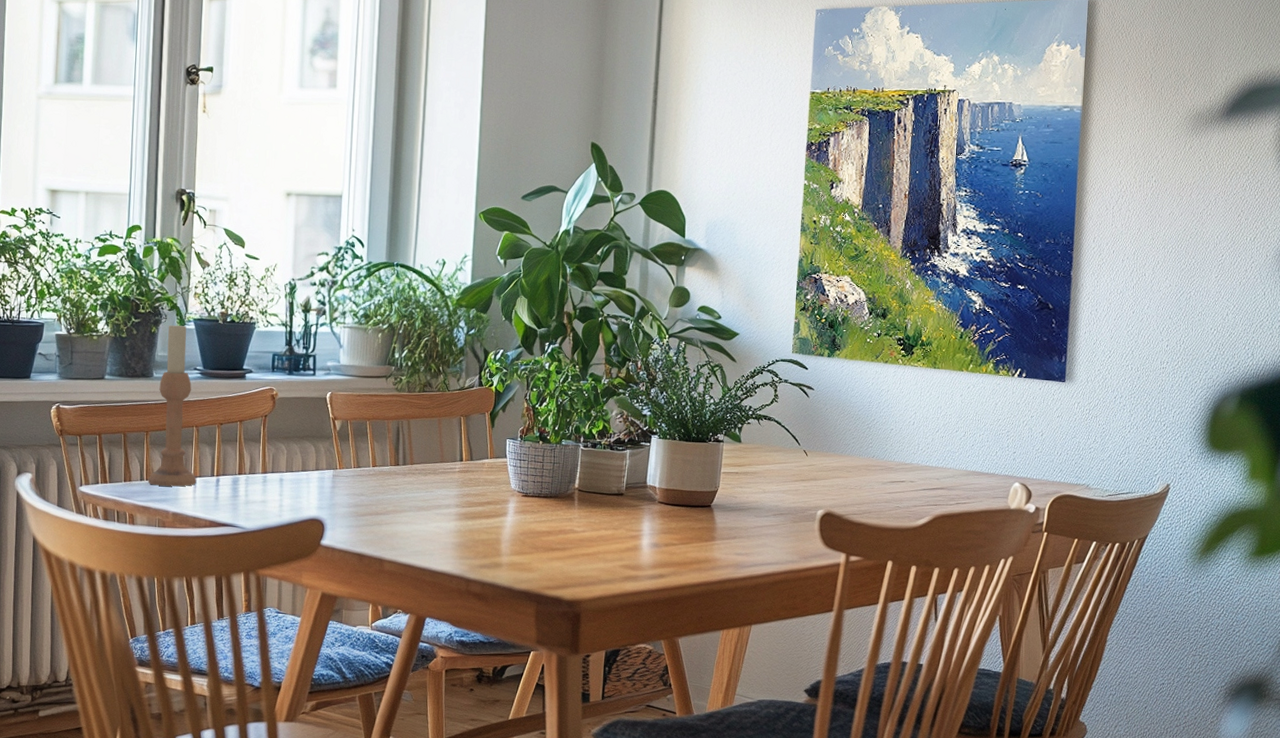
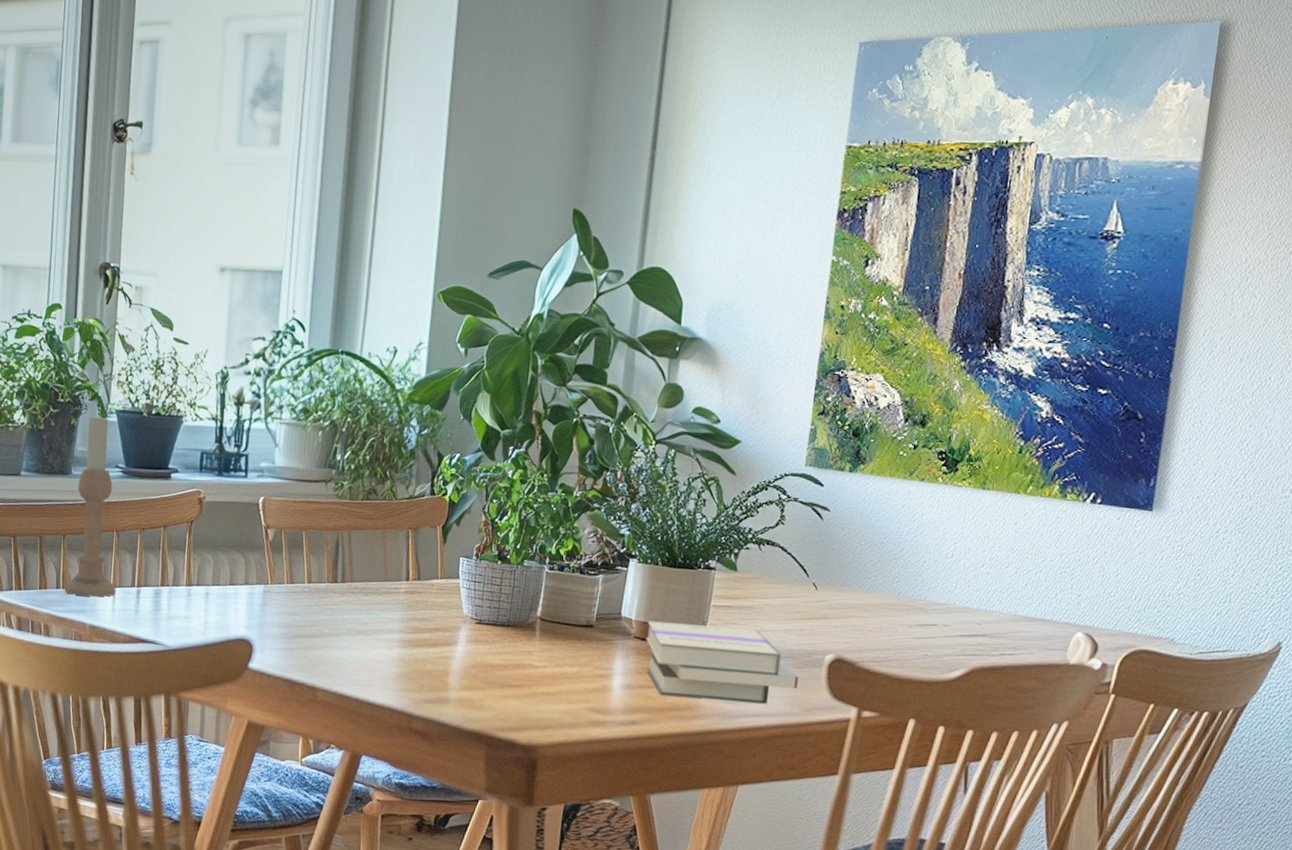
books: none [669,487,797,554] -> present [646,620,799,704]

